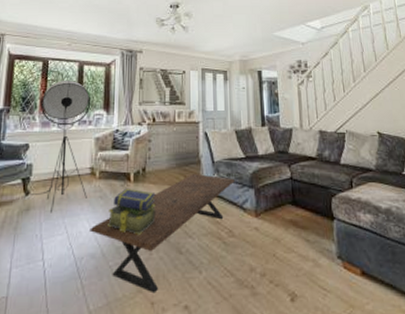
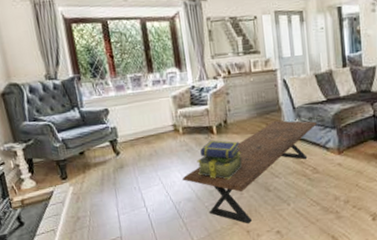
floor lamp: present [26,80,91,213] -> none [108,39,175,169]

